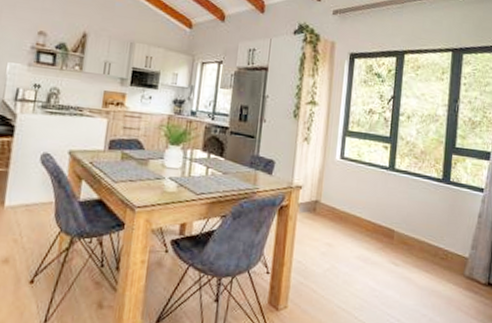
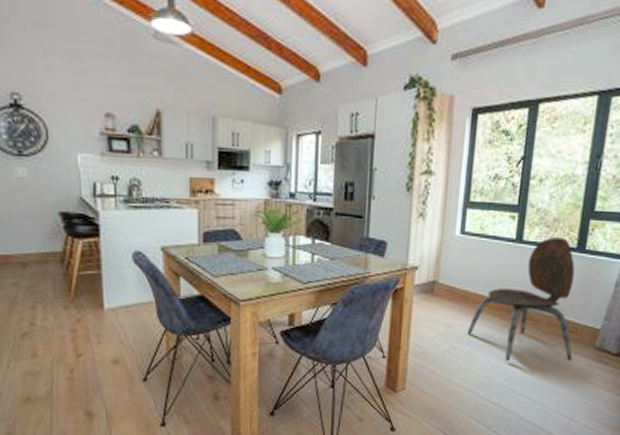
chair: none [346,168,445,287] -> present [466,237,575,362]

